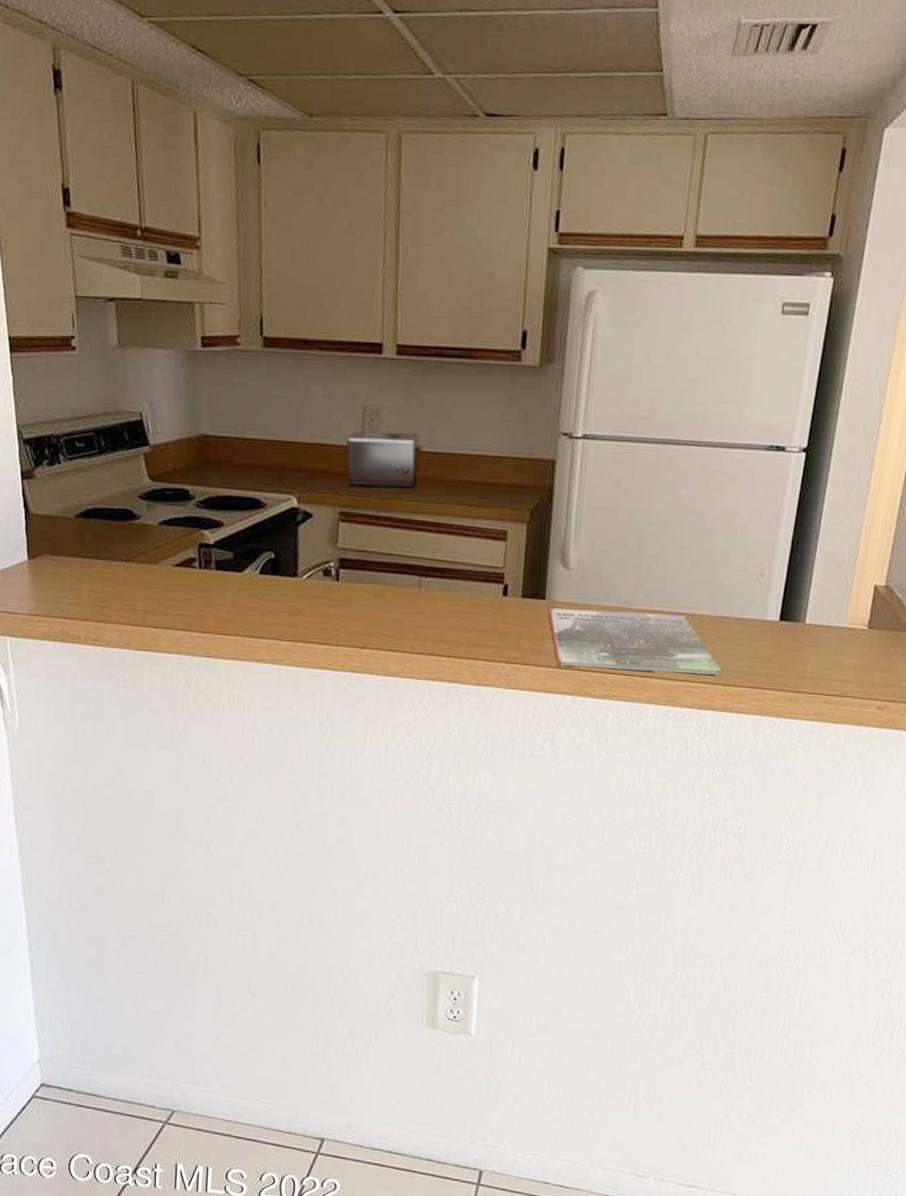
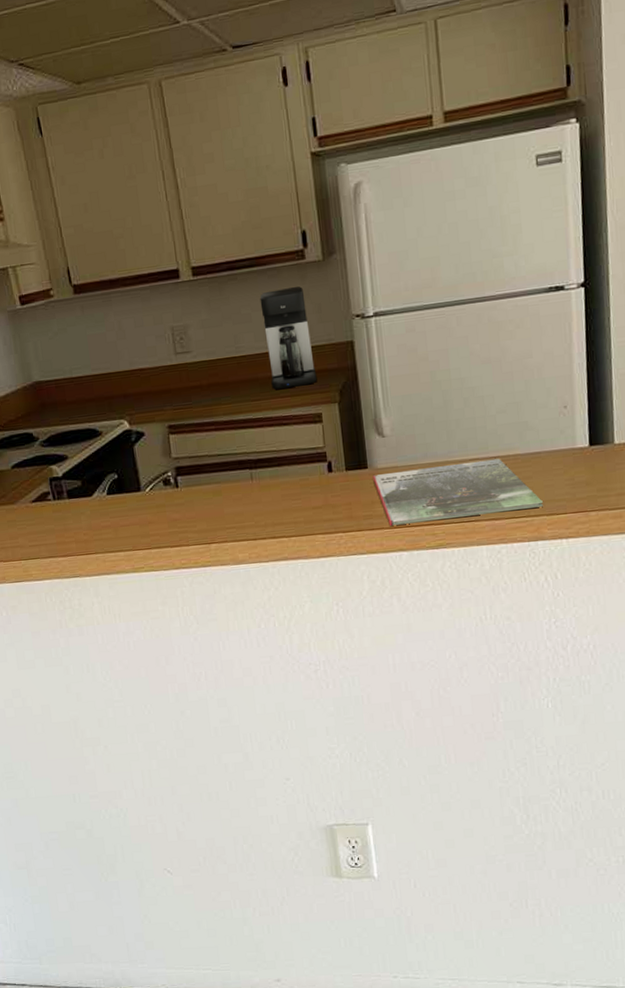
toaster: present [346,431,422,489] -> none [162,342,232,401]
coffee maker: none [460,387,513,498] -> present [260,286,317,390]

